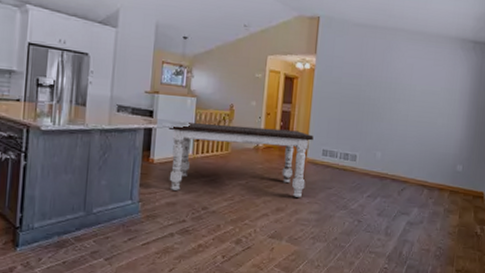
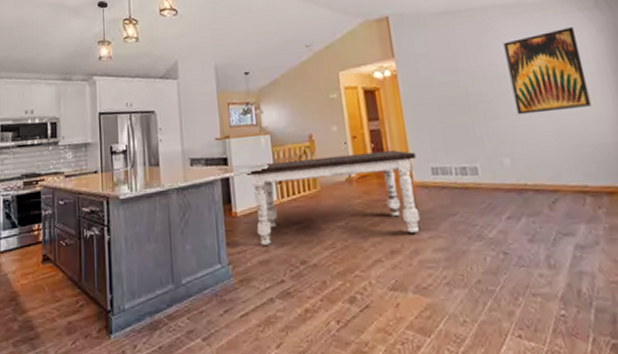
wall art: none [396,60,454,125] -> present [503,27,592,115]

